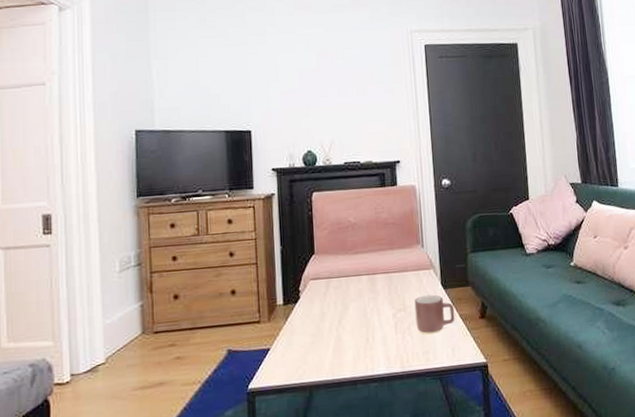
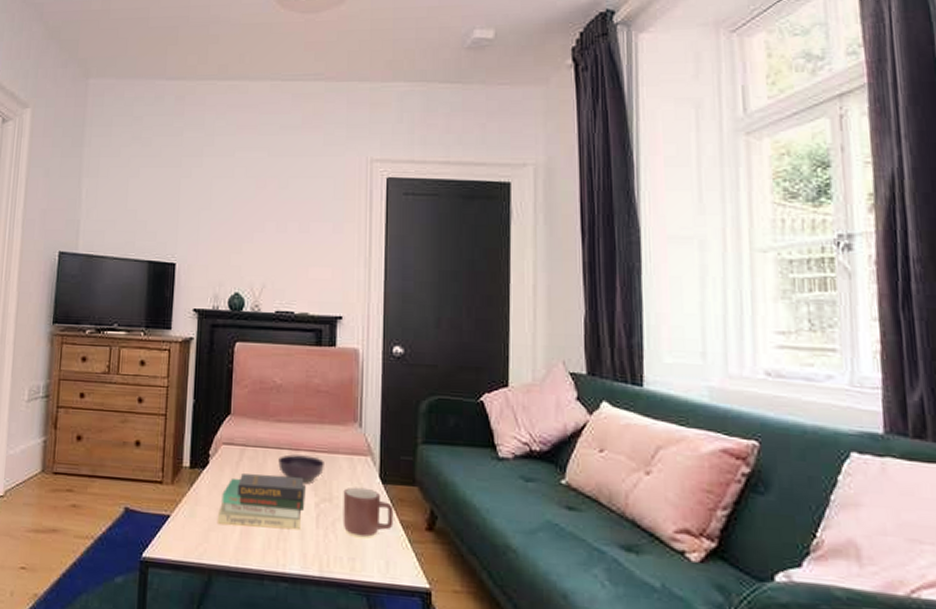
books: none [312,296,385,347] -> present [218,474,306,530]
bowl: none [359,277,397,300] -> present [278,454,324,483]

